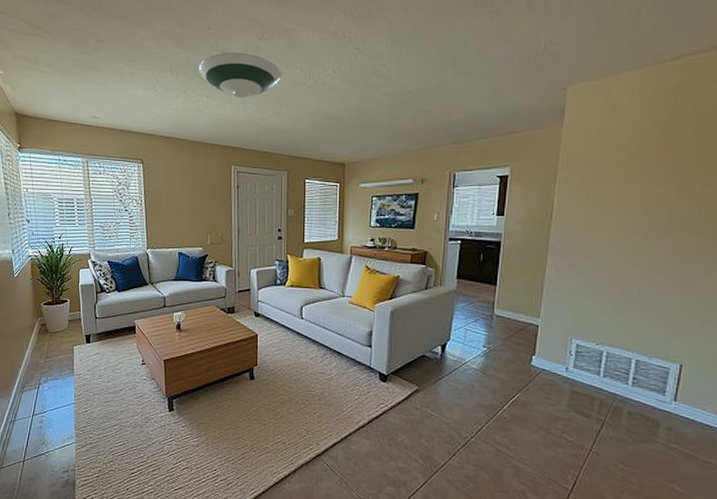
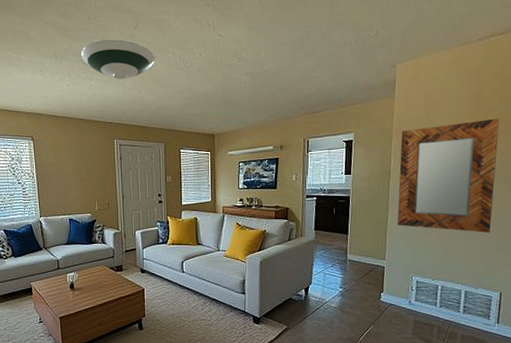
home mirror: none [557,155,694,292] -> present [397,118,500,233]

